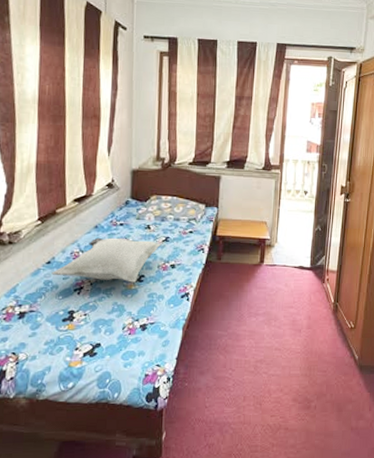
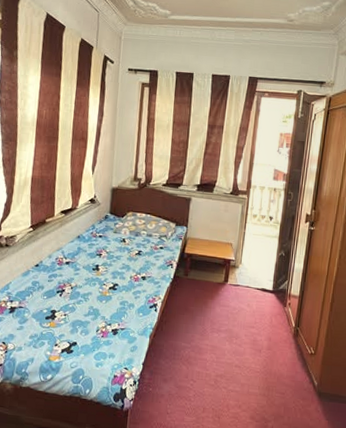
cushion: present [51,237,162,283] -> none [39,246,135,290]

